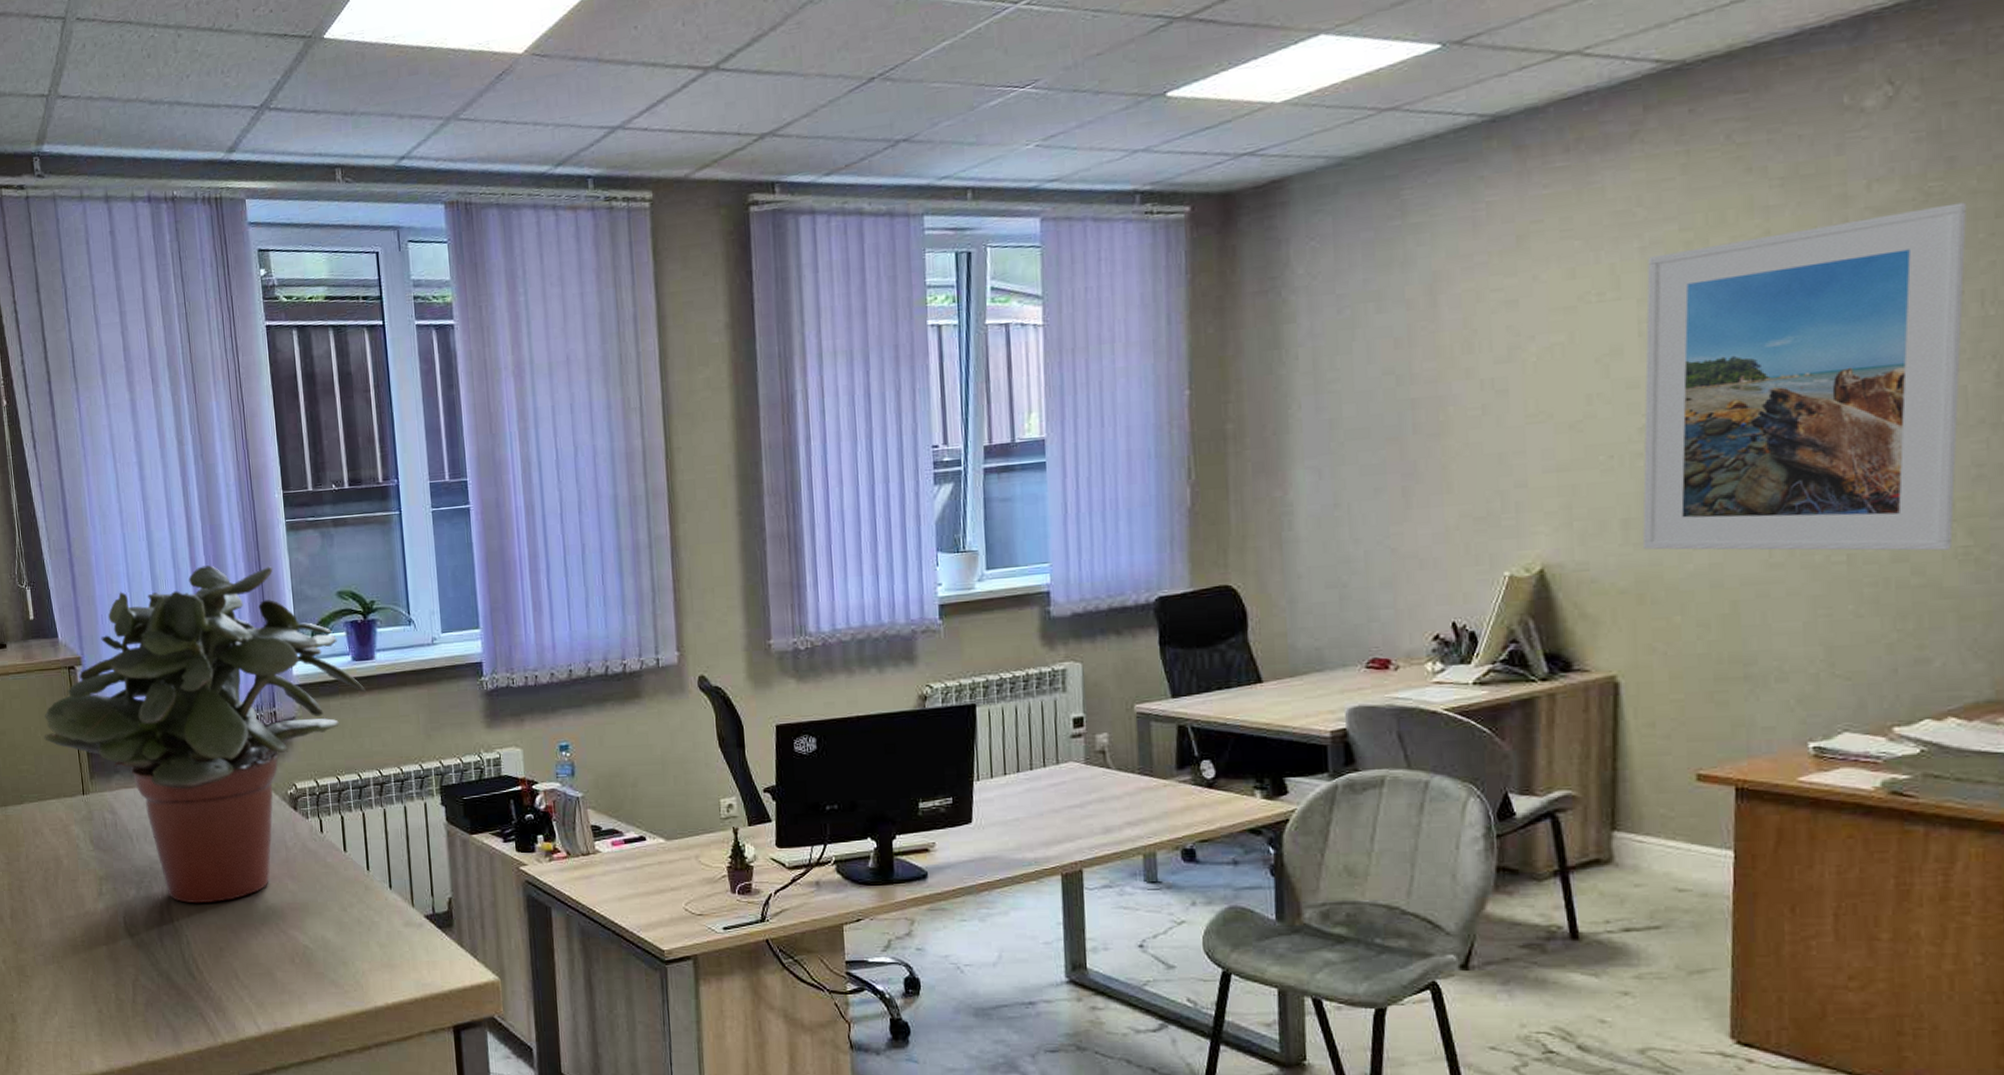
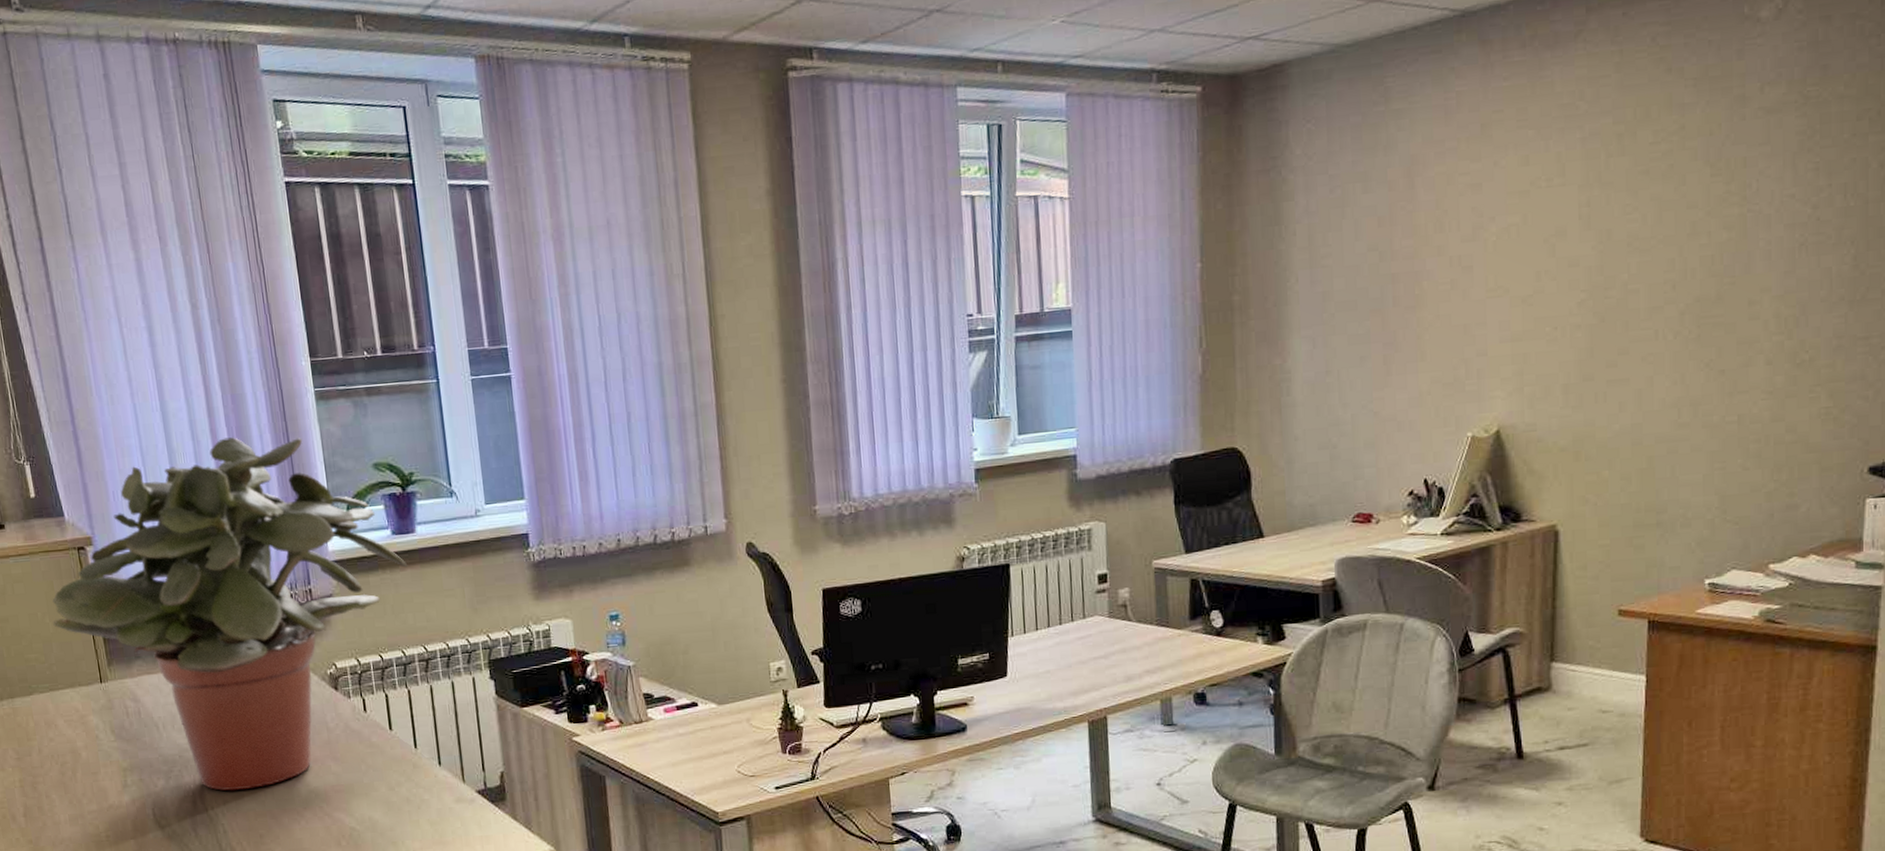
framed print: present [1642,202,1968,551] -> none [1579,105,1836,412]

